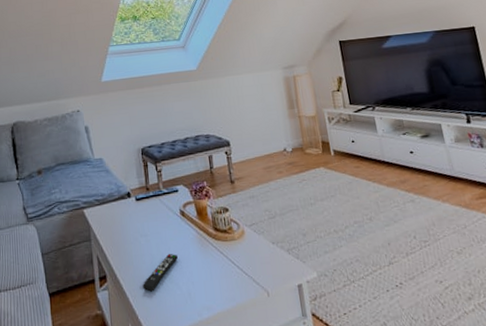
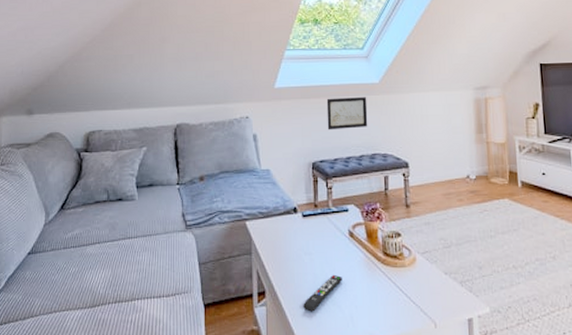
wall art: none [150,83,190,117] -> present [326,97,368,130]

